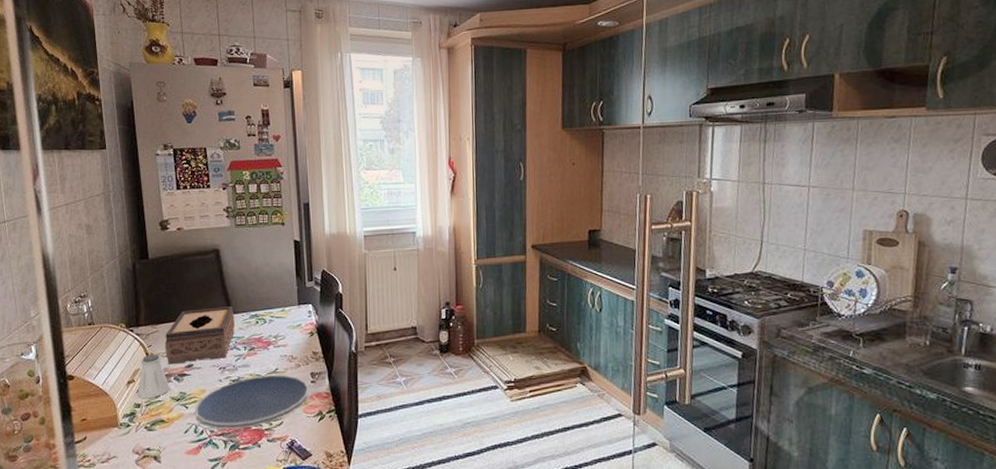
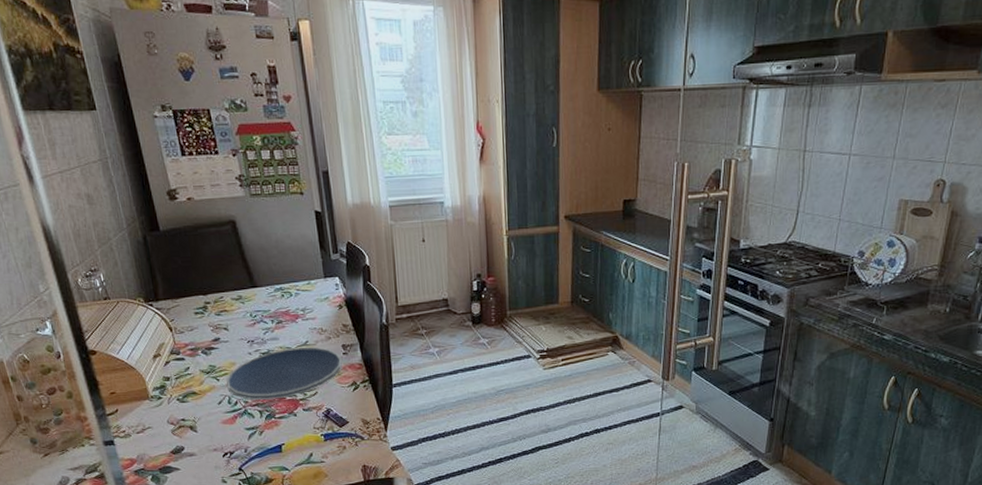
saltshaker: present [137,354,170,398] -> none [165,328,199,372]
tissue box: present [164,307,235,365] -> none [187,280,260,339]

